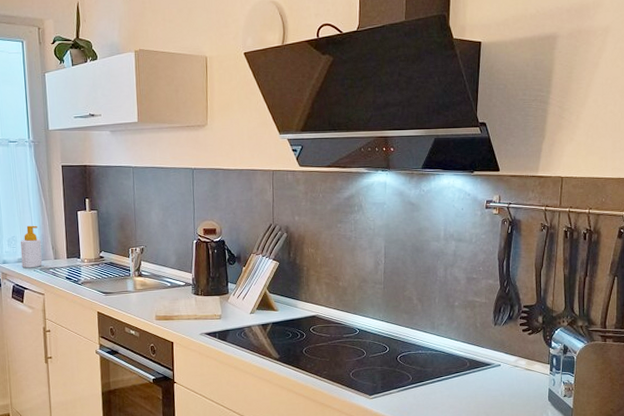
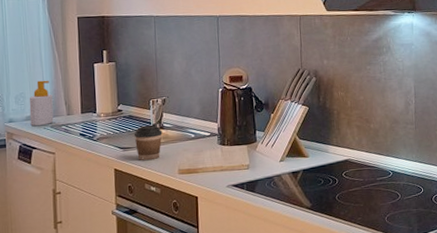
coffee cup: none [114,271,141,306] -> present [133,123,163,161]

